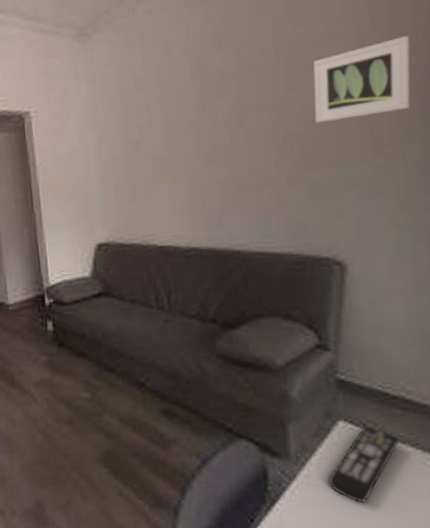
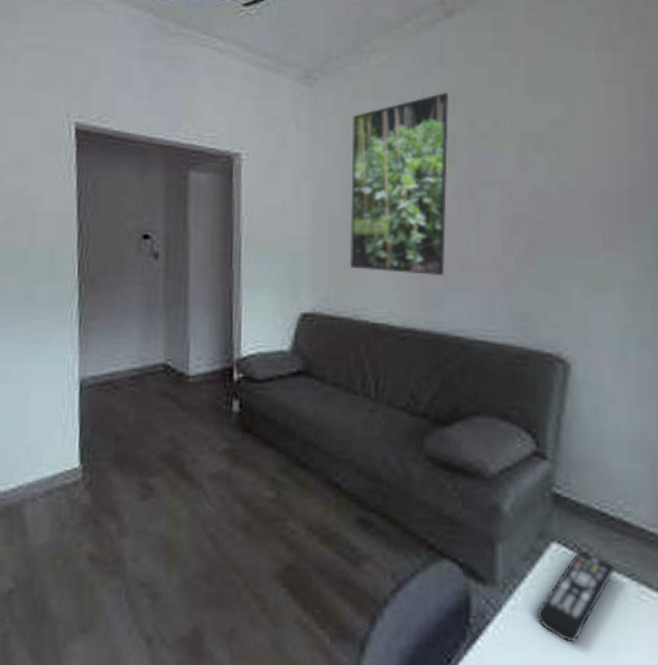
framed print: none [125,29,222,201] -> present [349,92,450,277]
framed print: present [313,36,410,123] -> none [547,128,644,207]

